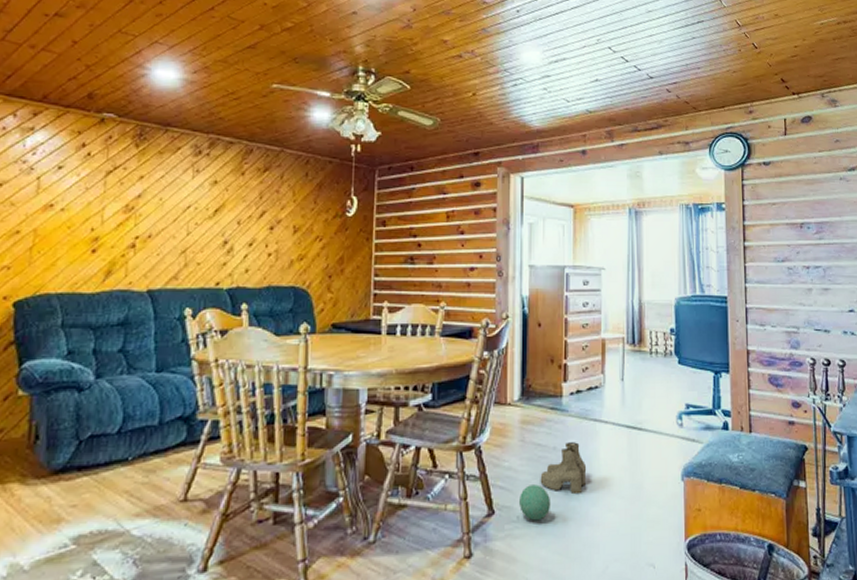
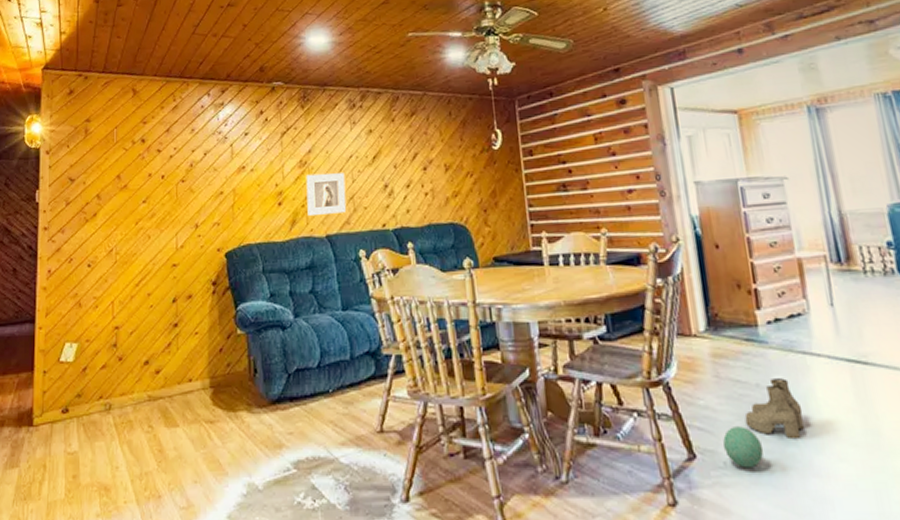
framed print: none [127,221,179,268] -> present [306,173,347,217]

